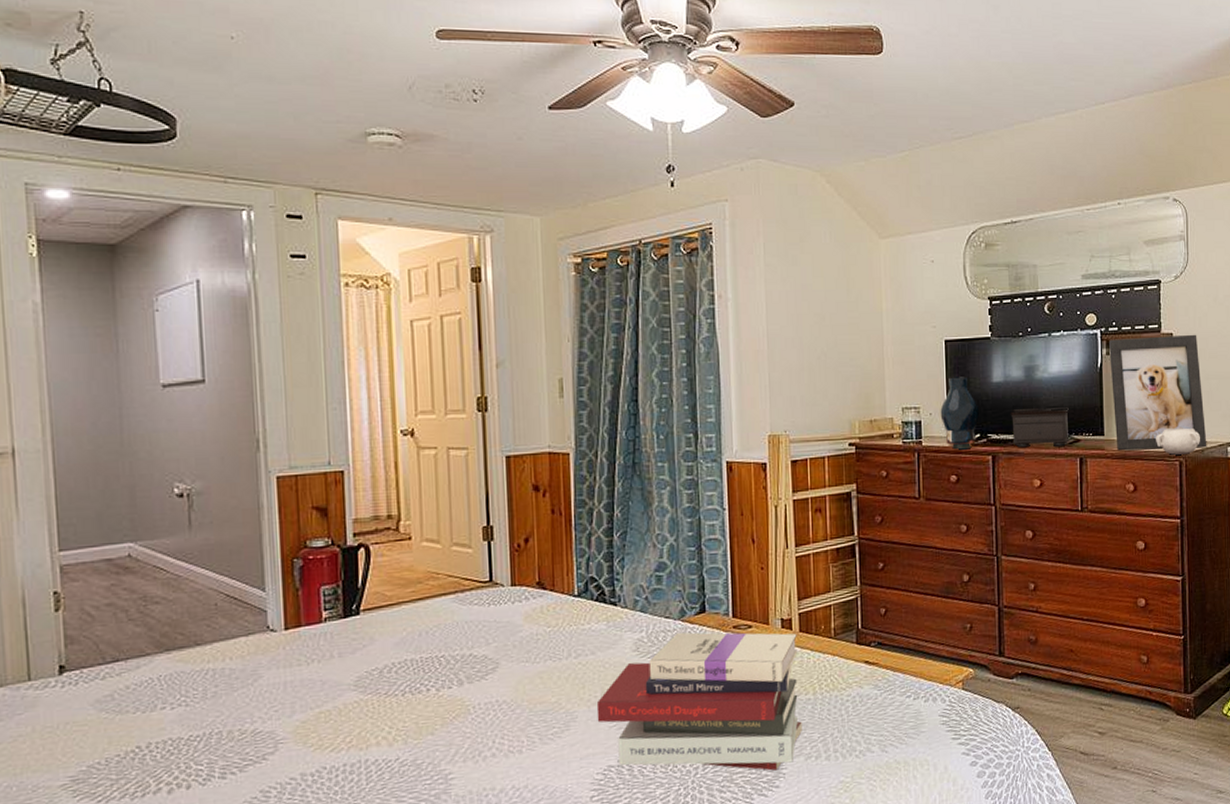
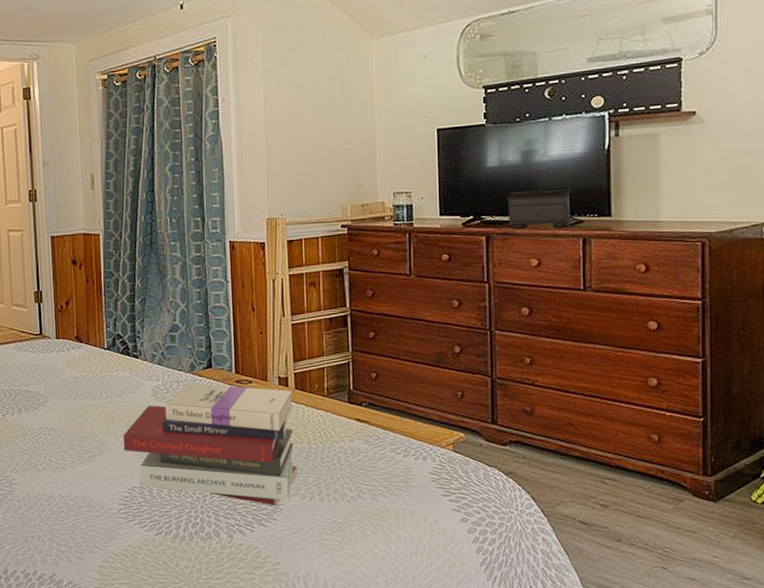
vase: present [940,376,980,450] -> none [432,162,473,231]
picture frame: present [1109,334,1207,451] -> none [619,111,737,232]
decorative bowl: present [1156,428,1200,456] -> none [673,208,728,237]

